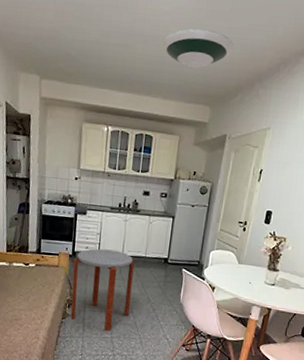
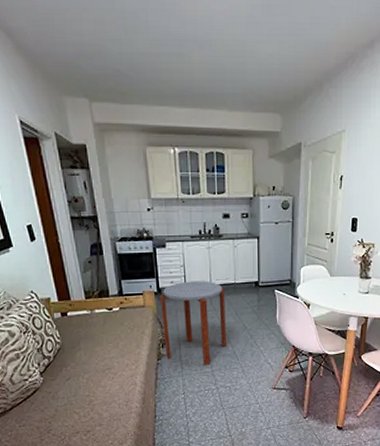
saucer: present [161,28,234,69] -> none [218,27,296,73]

